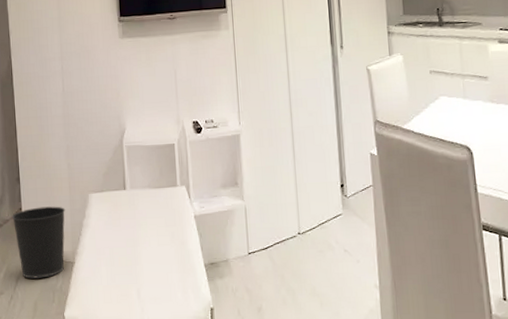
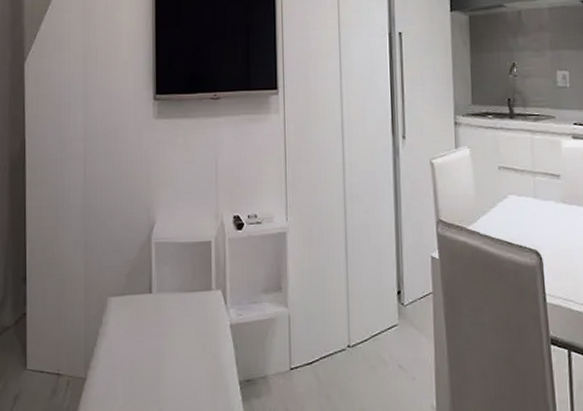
wastebasket: present [12,206,66,279] -> none [14,311,79,398]

